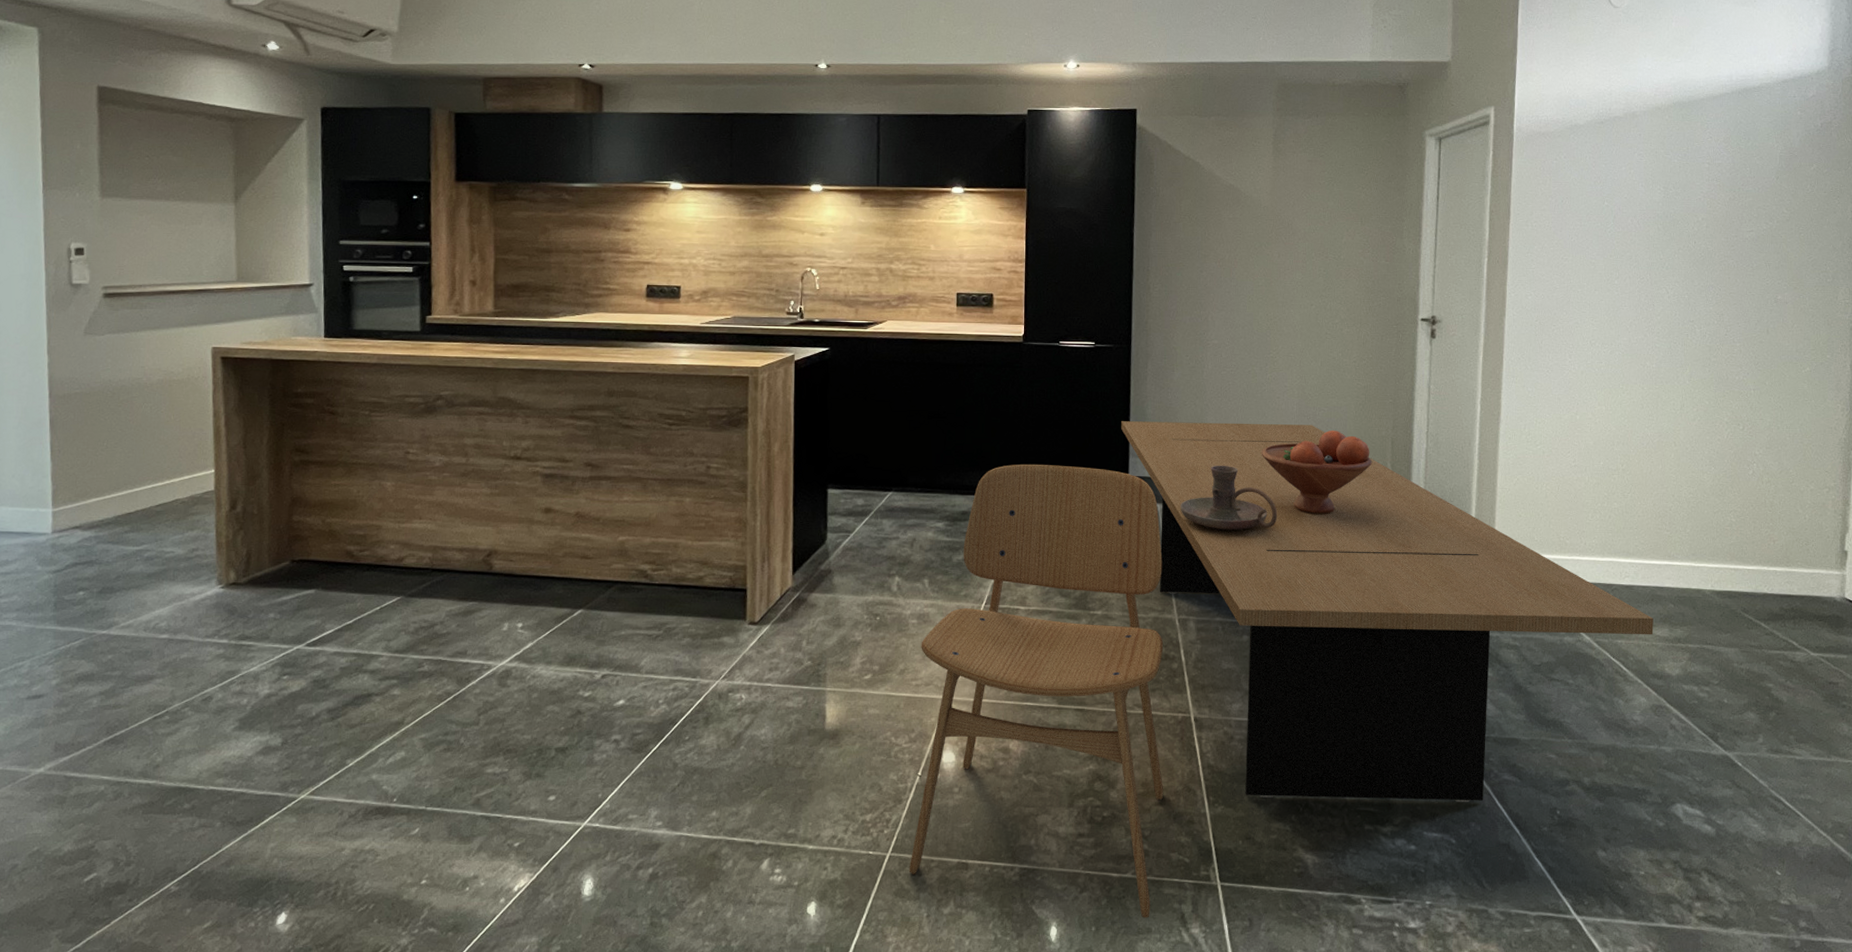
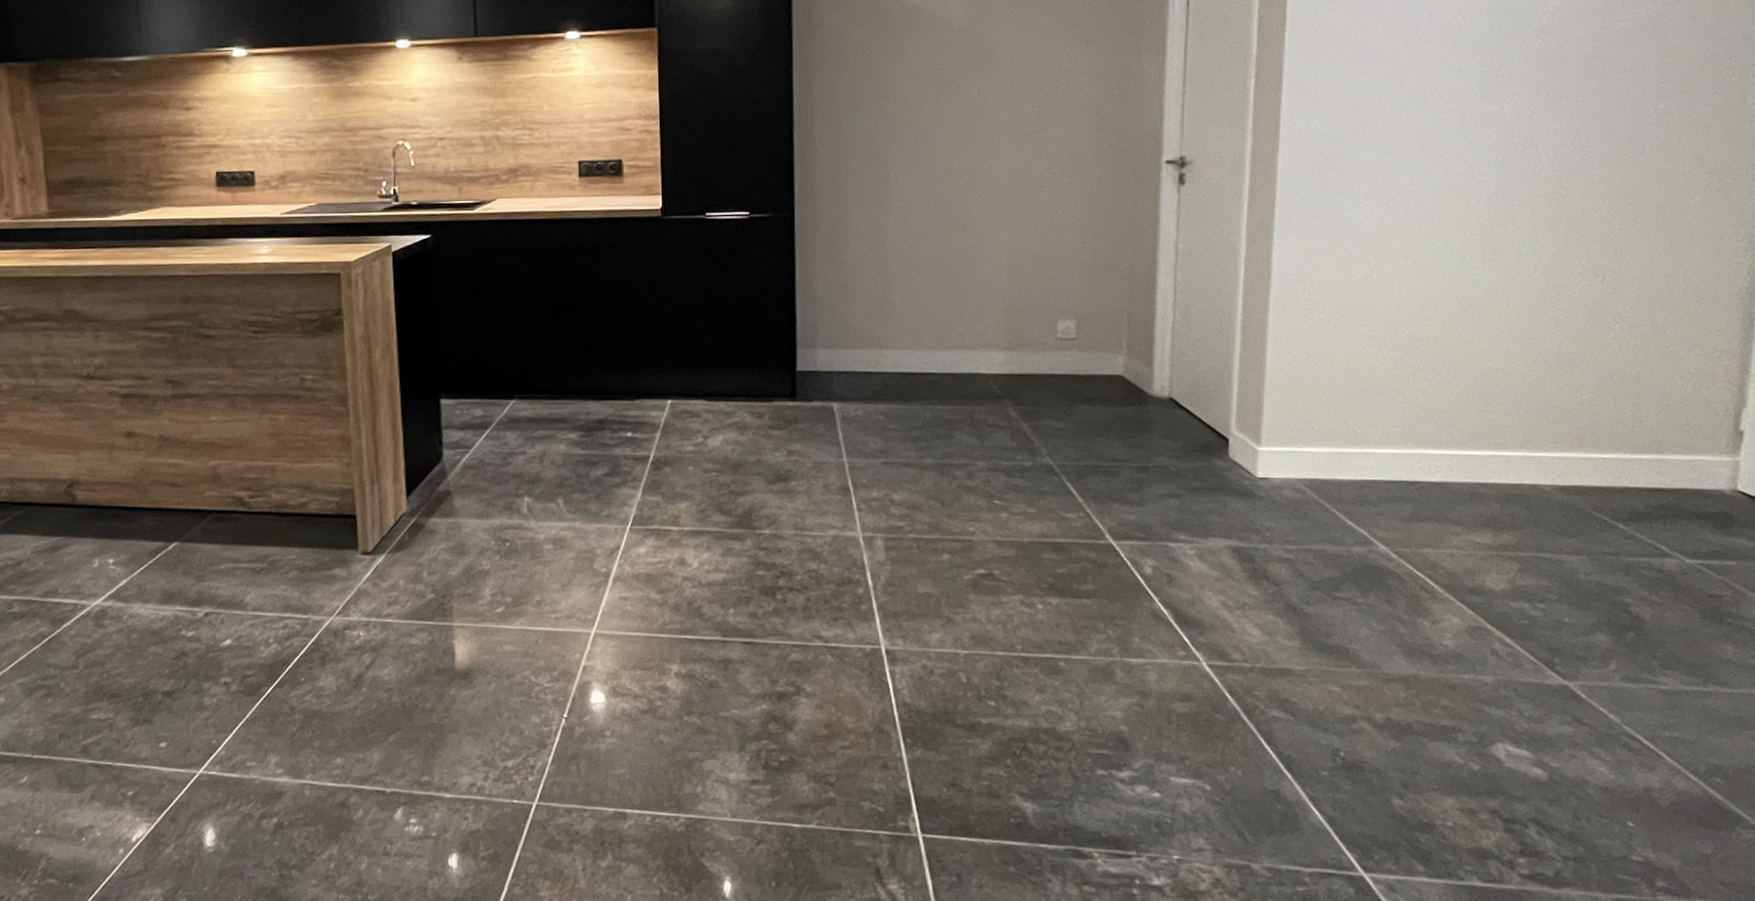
dining chair: present [908,464,1164,918] -> none [558,361,850,873]
dining table: present [1121,421,1653,802] -> none [785,300,1472,743]
candle holder: present [1180,465,1278,530] -> none [861,353,983,430]
fruit bowl: present [1261,431,1372,515] -> none [960,306,1103,409]

